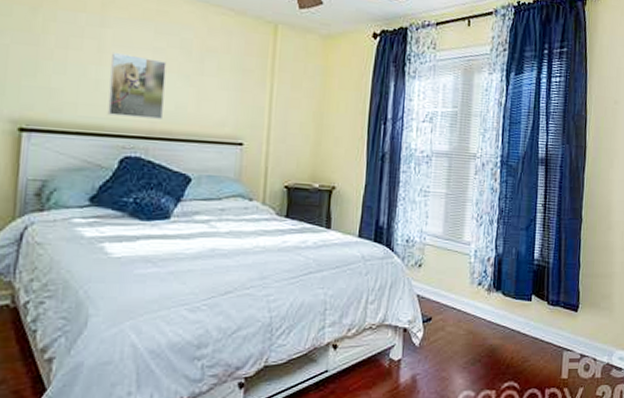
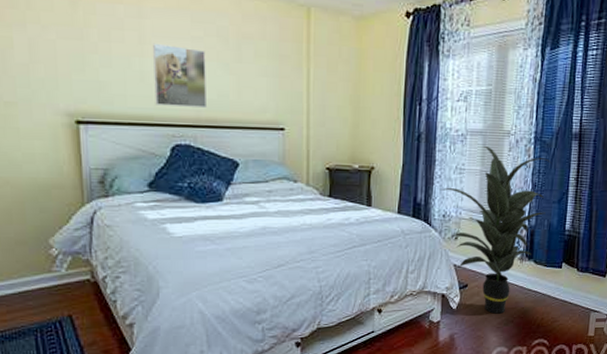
indoor plant: none [405,168,518,352] -> present [441,145,552,314]

